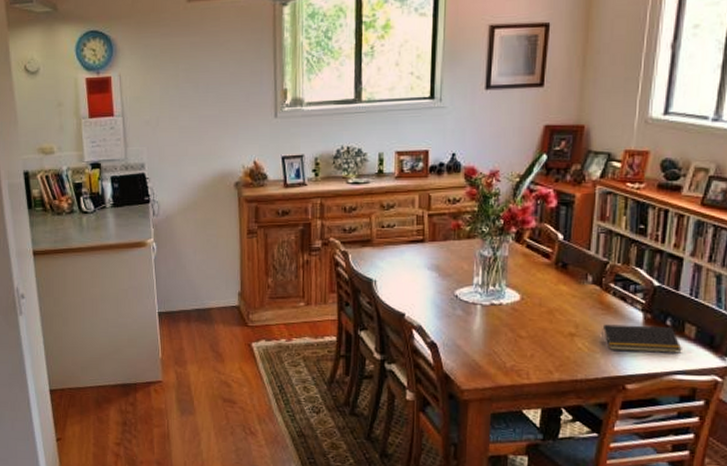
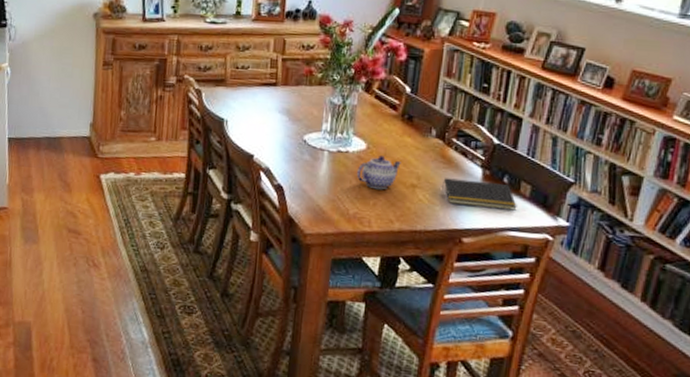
teapot: none [511,306,558,341] -> present [356,156,401,190]

